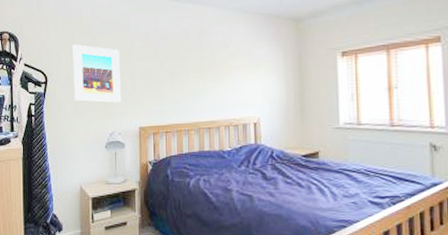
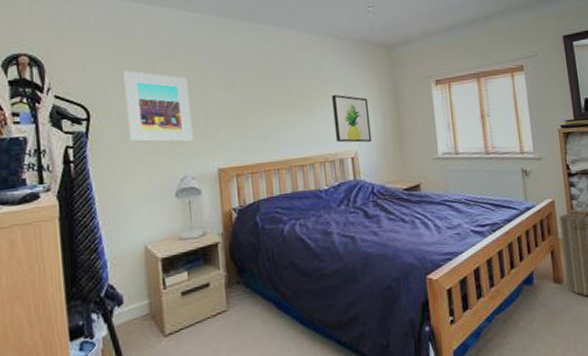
wall art: none [239,64,275,110] -> present [331,94,372,143]

